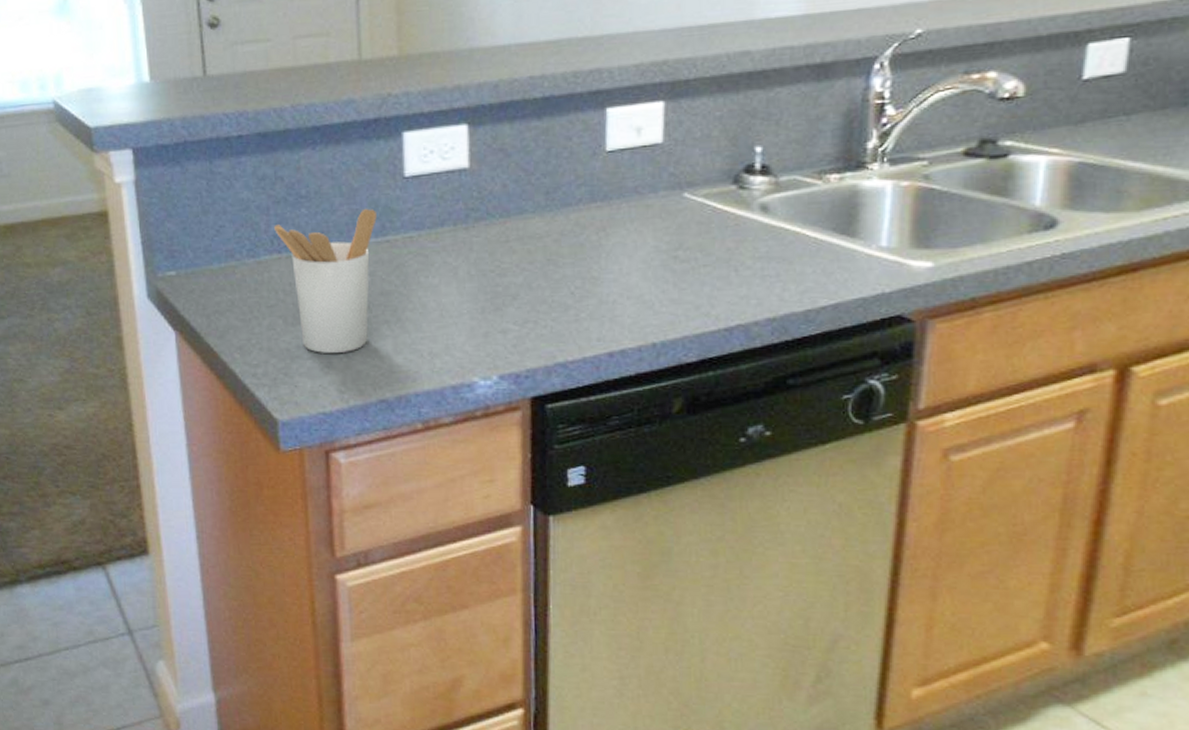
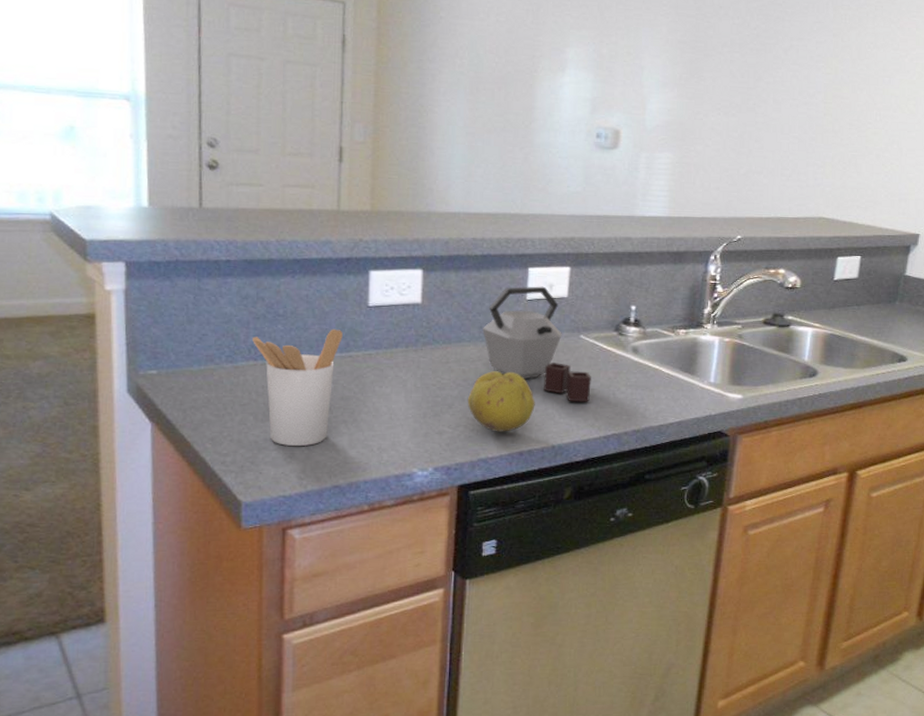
fruit: none [535,248,626,328] -> present [467,371,535,432]
kettle: none [550,131,704,284] -> present [483,286,592,402]

